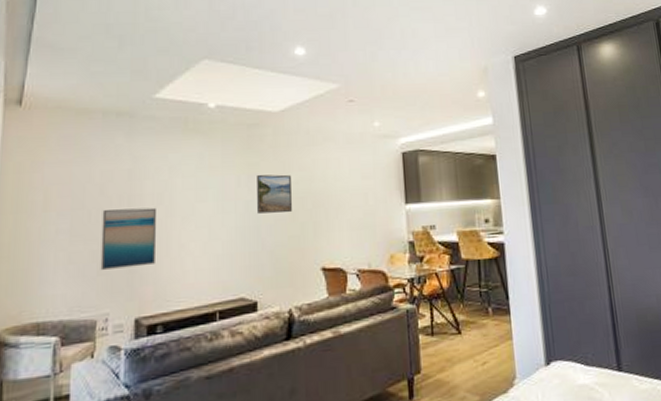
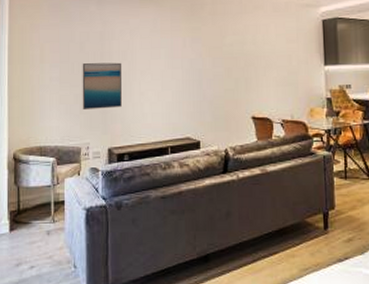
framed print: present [257,174,293,214] -> none [199,37,228,70]

